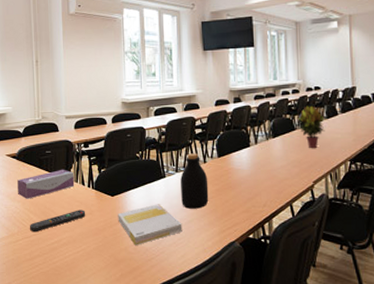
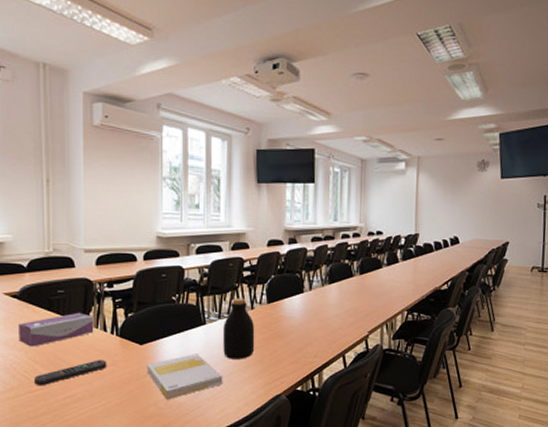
potted plant: present [298,105,325,148] -> none [356,251,384,296]

